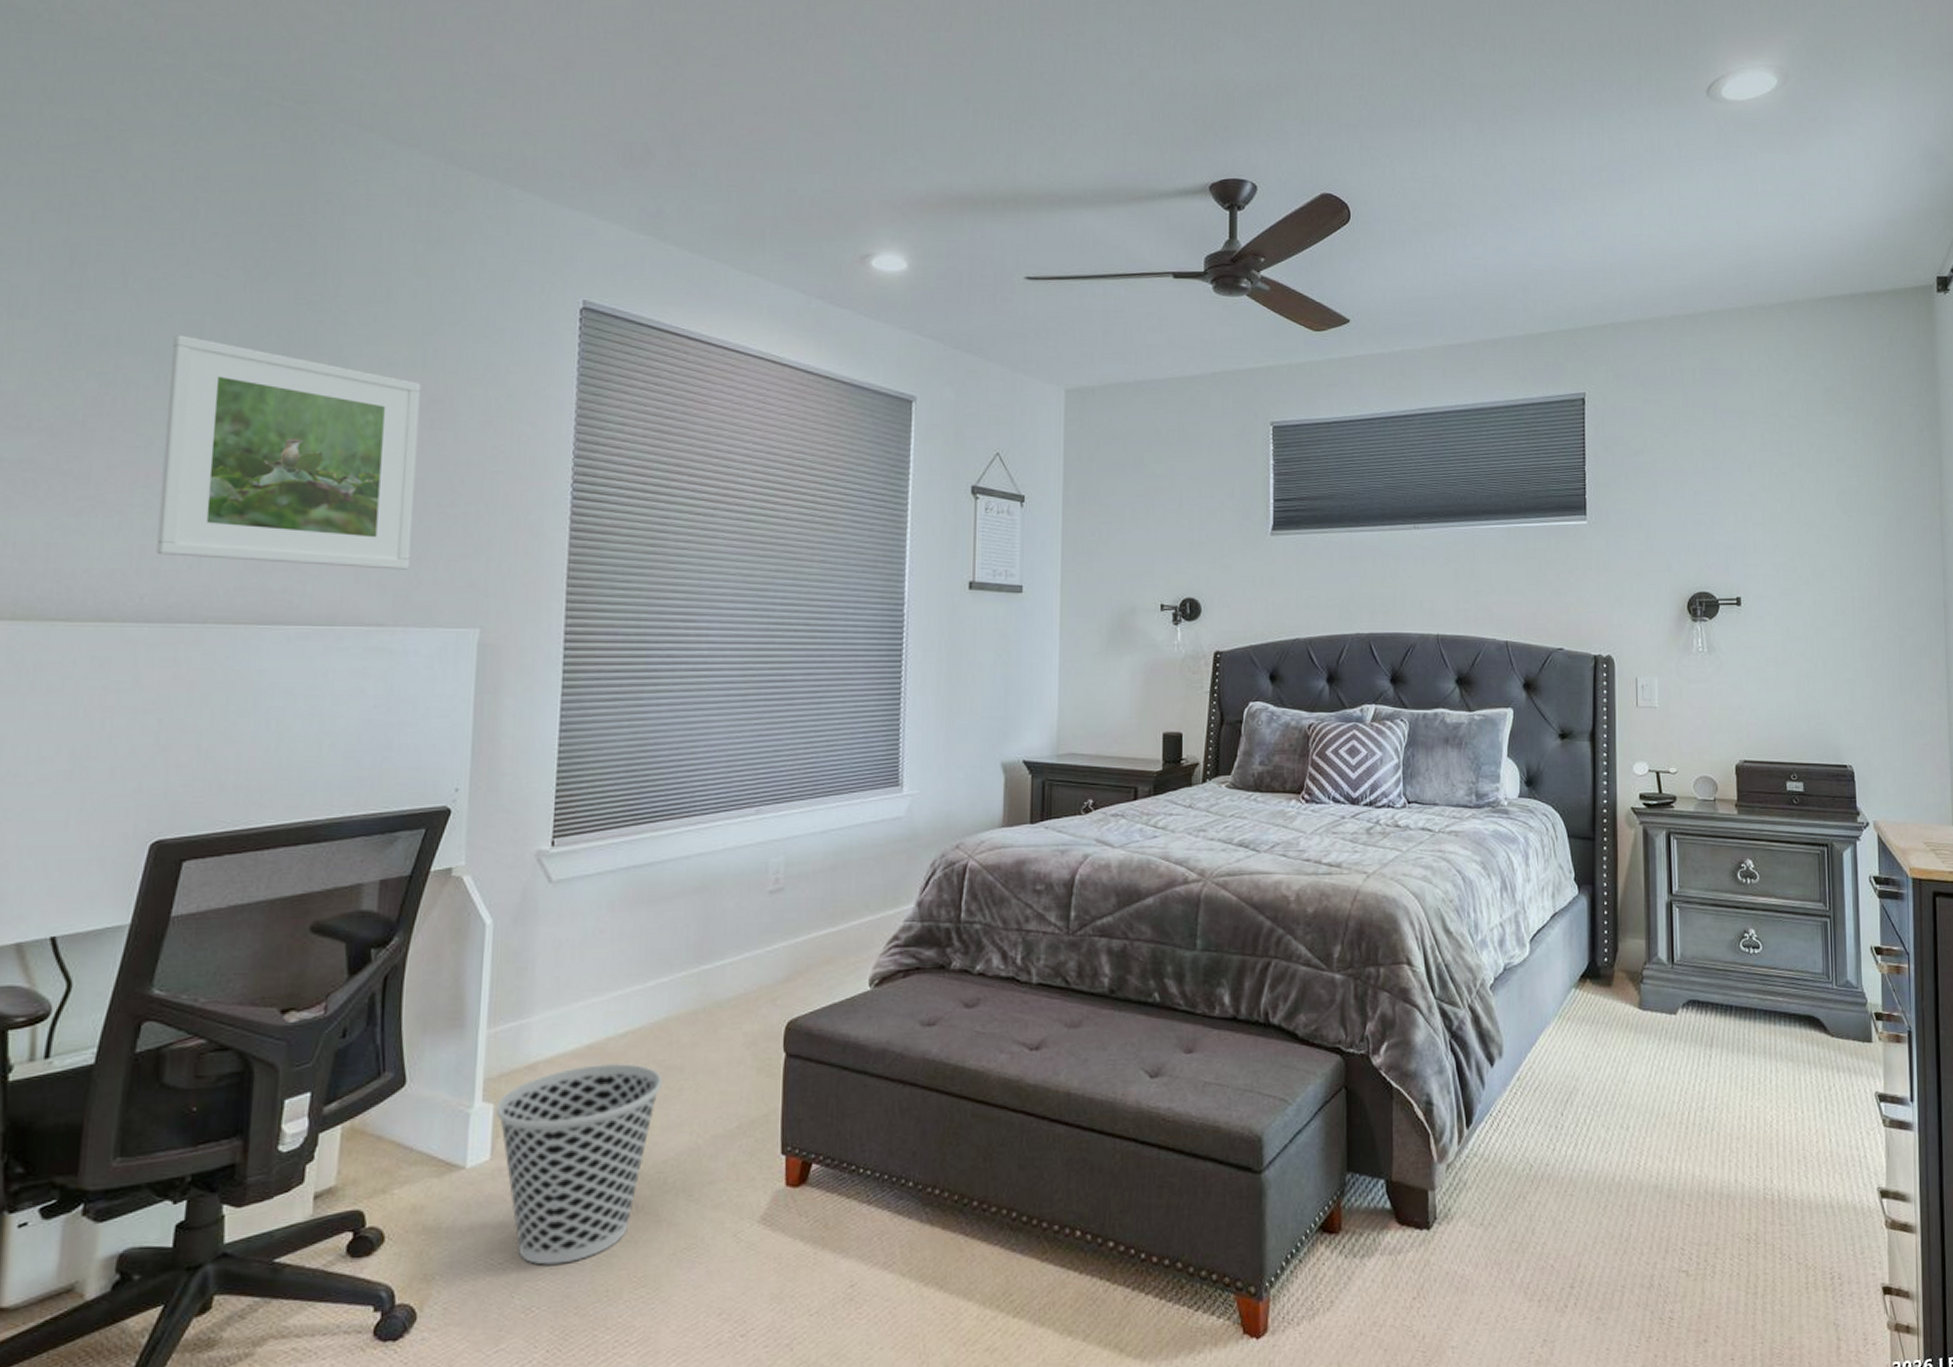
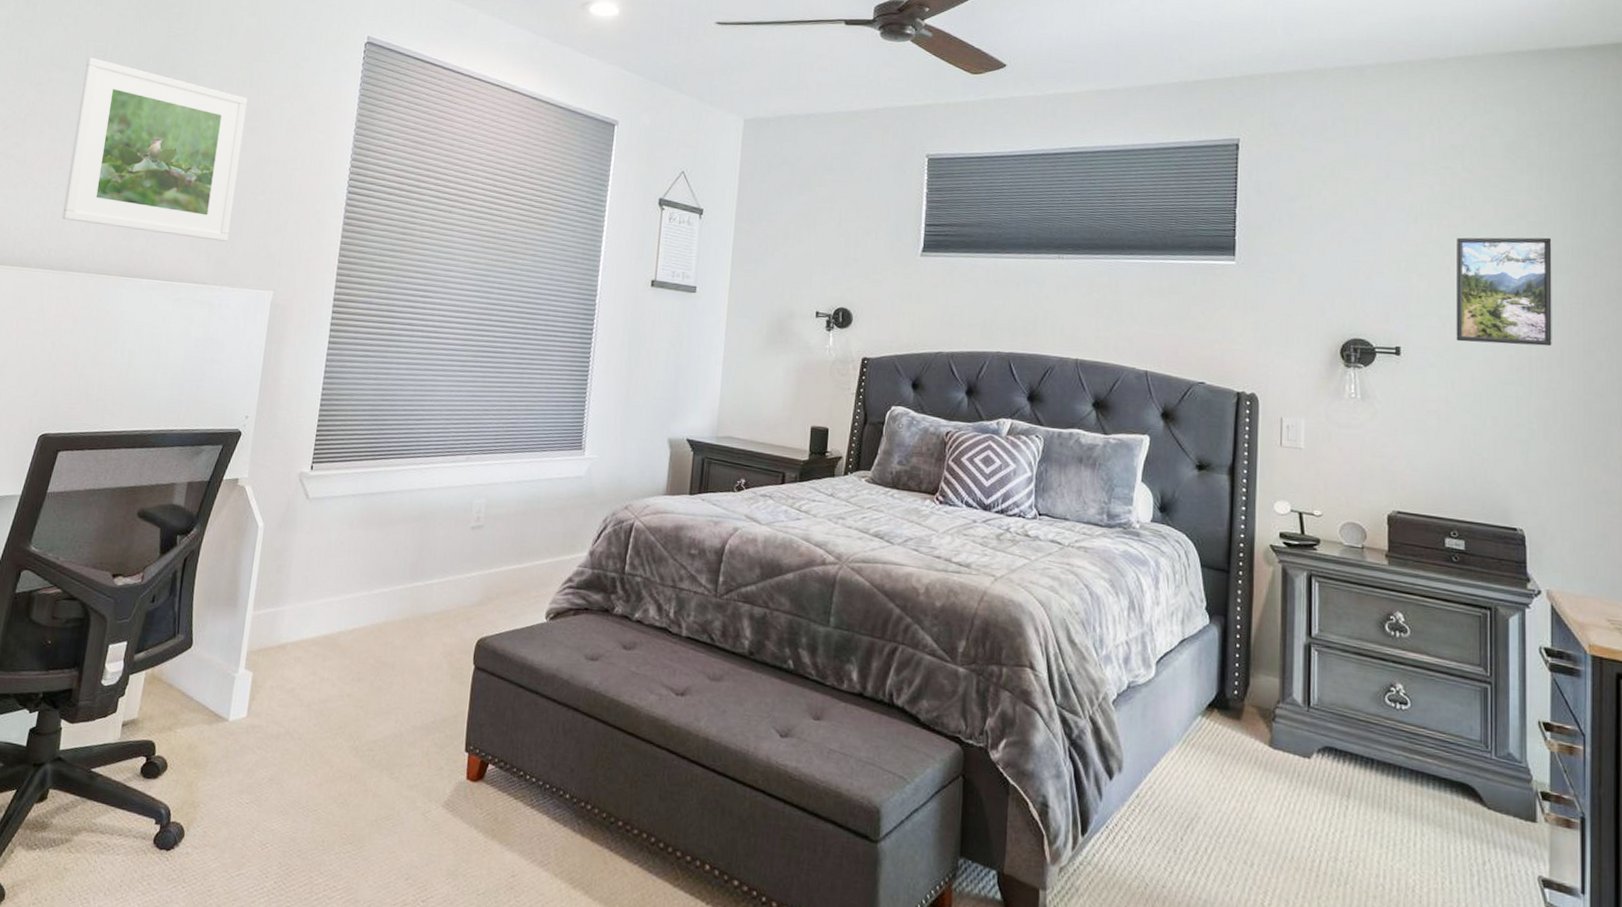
wastebasket: present [496,1062,662,1265] -> none [254,651,378,813]
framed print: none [1786,480,1871,588] -> present [1456,237,1552,347]

